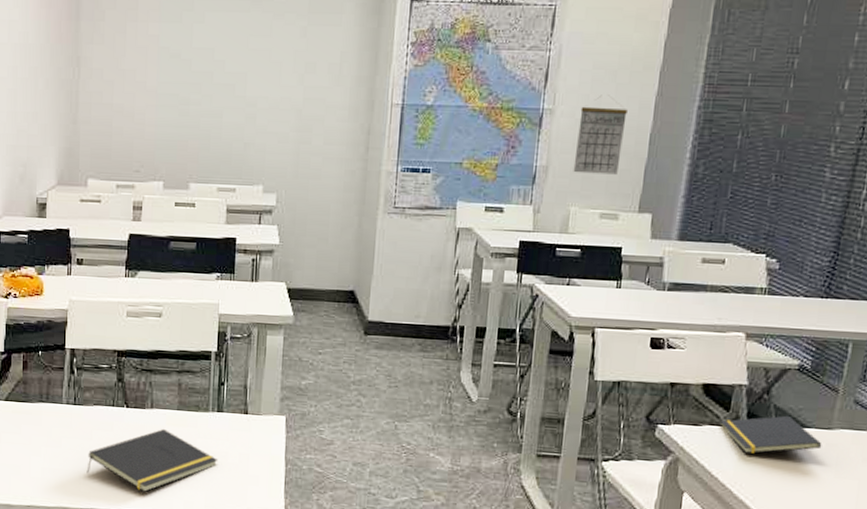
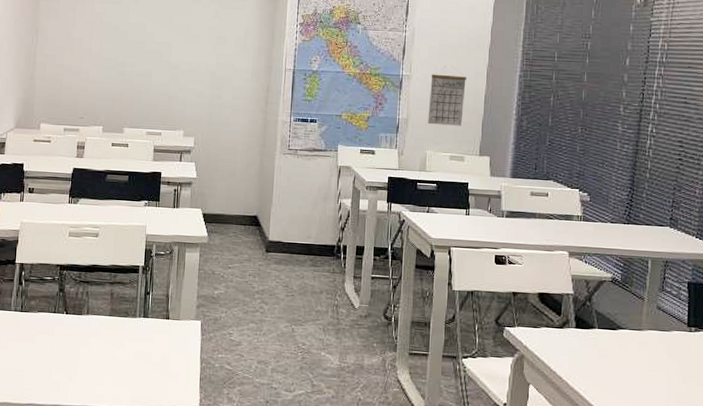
notepad: present [86,428,219,493] -> none [29,332,144,389]
notepad: present [720,415,822,454] -> none [554,319,636,351]

